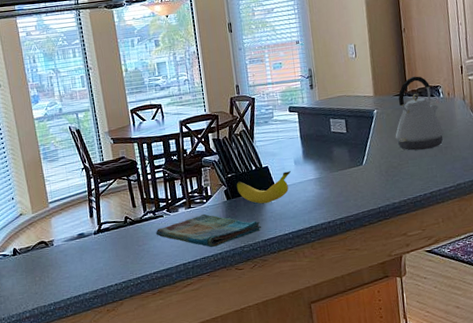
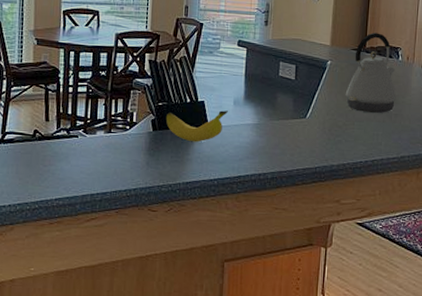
dish towel: present [156,213,261,247] -> none [66,141,185,181]

